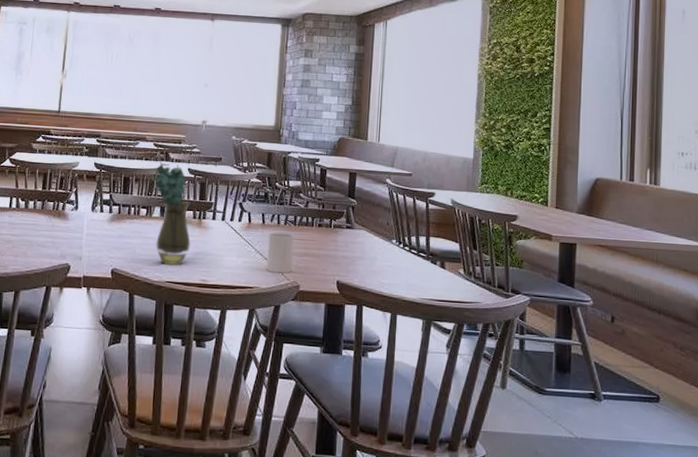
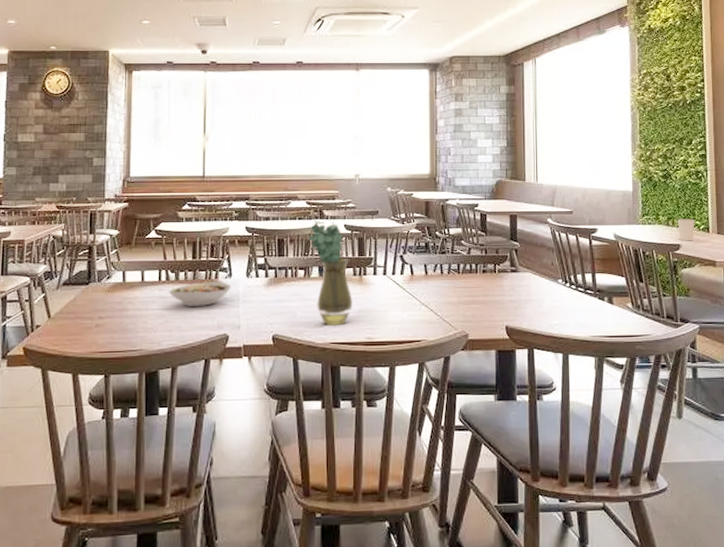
salad: none [17,212,77,235] -> present [168,282,231,306]
cup: present [266,232,295,274] -> none [432,282,460,324]
cup: none [516,190,536,213] -> present [677,219,698,241]

